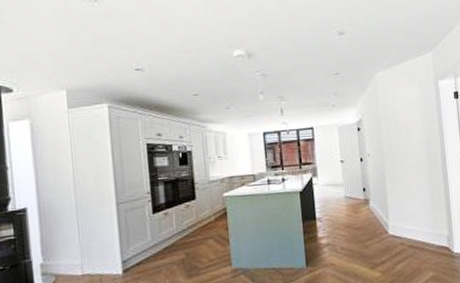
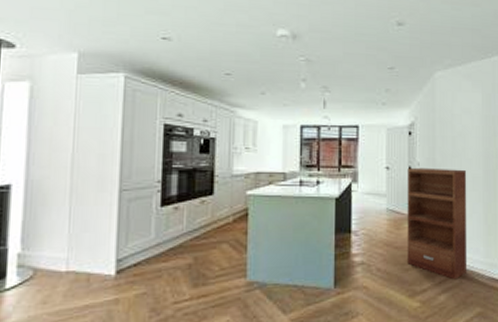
bookshelf: none [359,155,419,251] -> present [407,167,468,280]

